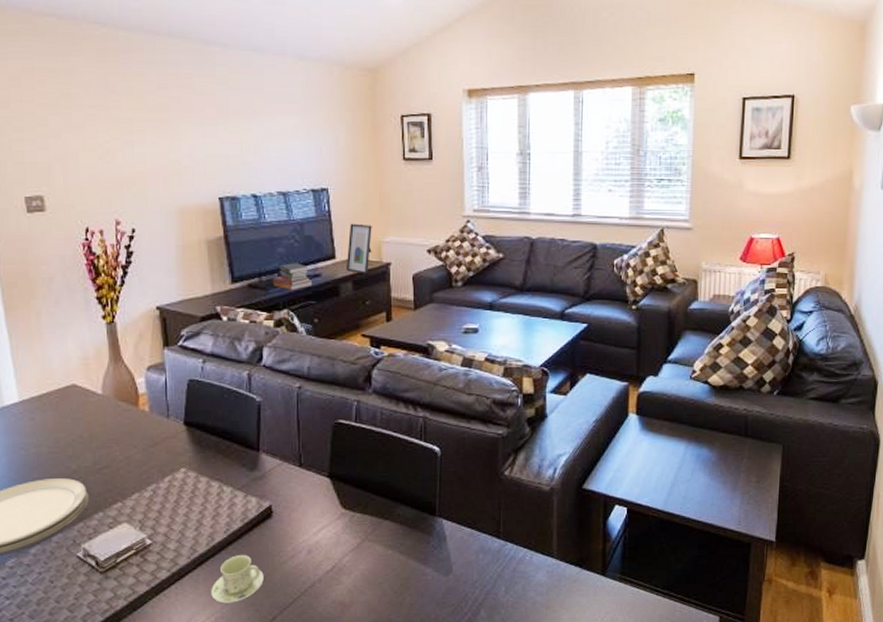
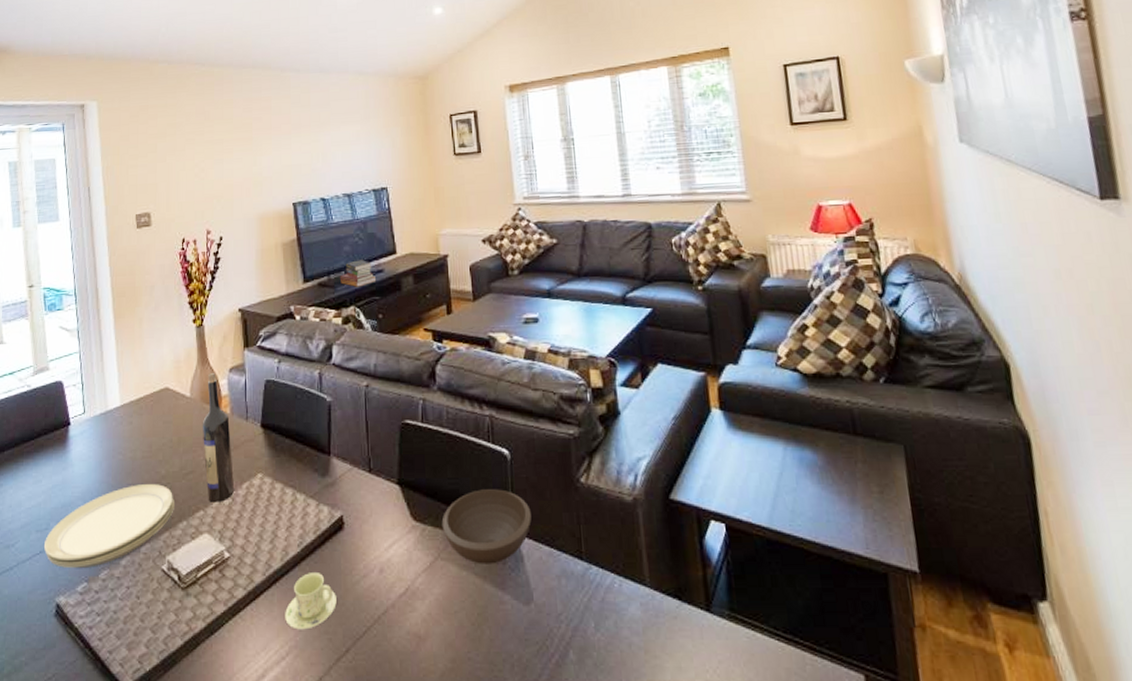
wine bottle: none [117,370,156,495] -> present [202,372,235,502]
picture frame: present [347,223,372,274] -> none [407,218,430,268]
bowl: none [370,481,456,544] -> present [441,489,532,564]

